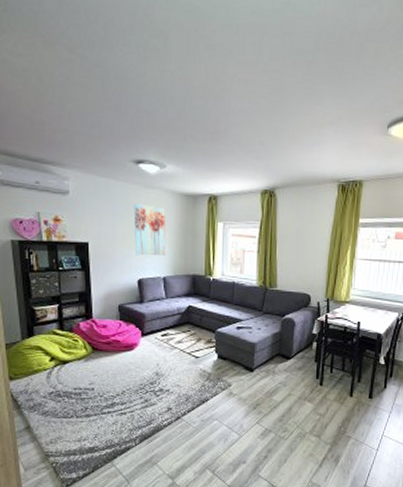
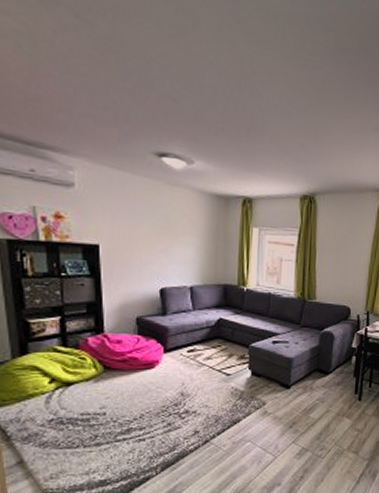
wall art: present [134,204,166,256] -> none [155,202,194,263]

